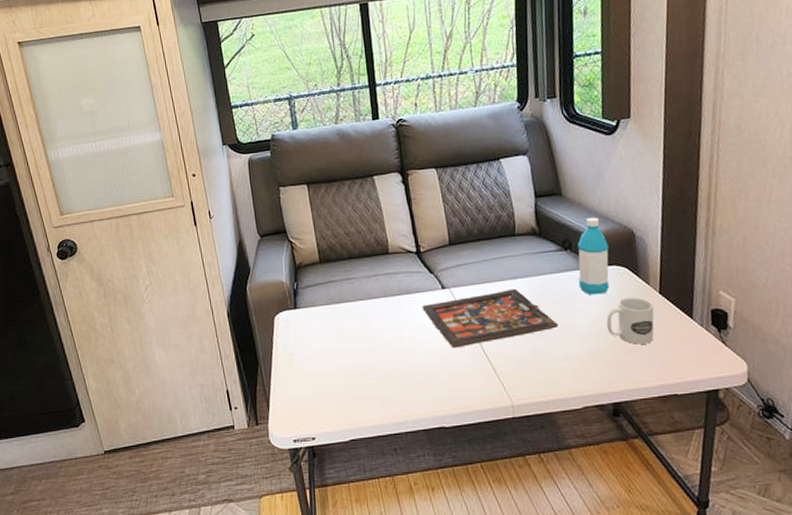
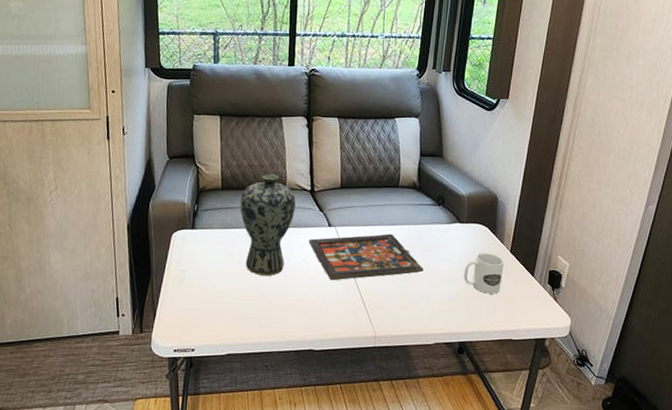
vase: none [341,239,403,351] -> present [240,173,296,276]
water bottle: present [577,217,610,295] -> none [445,179,475,248]

